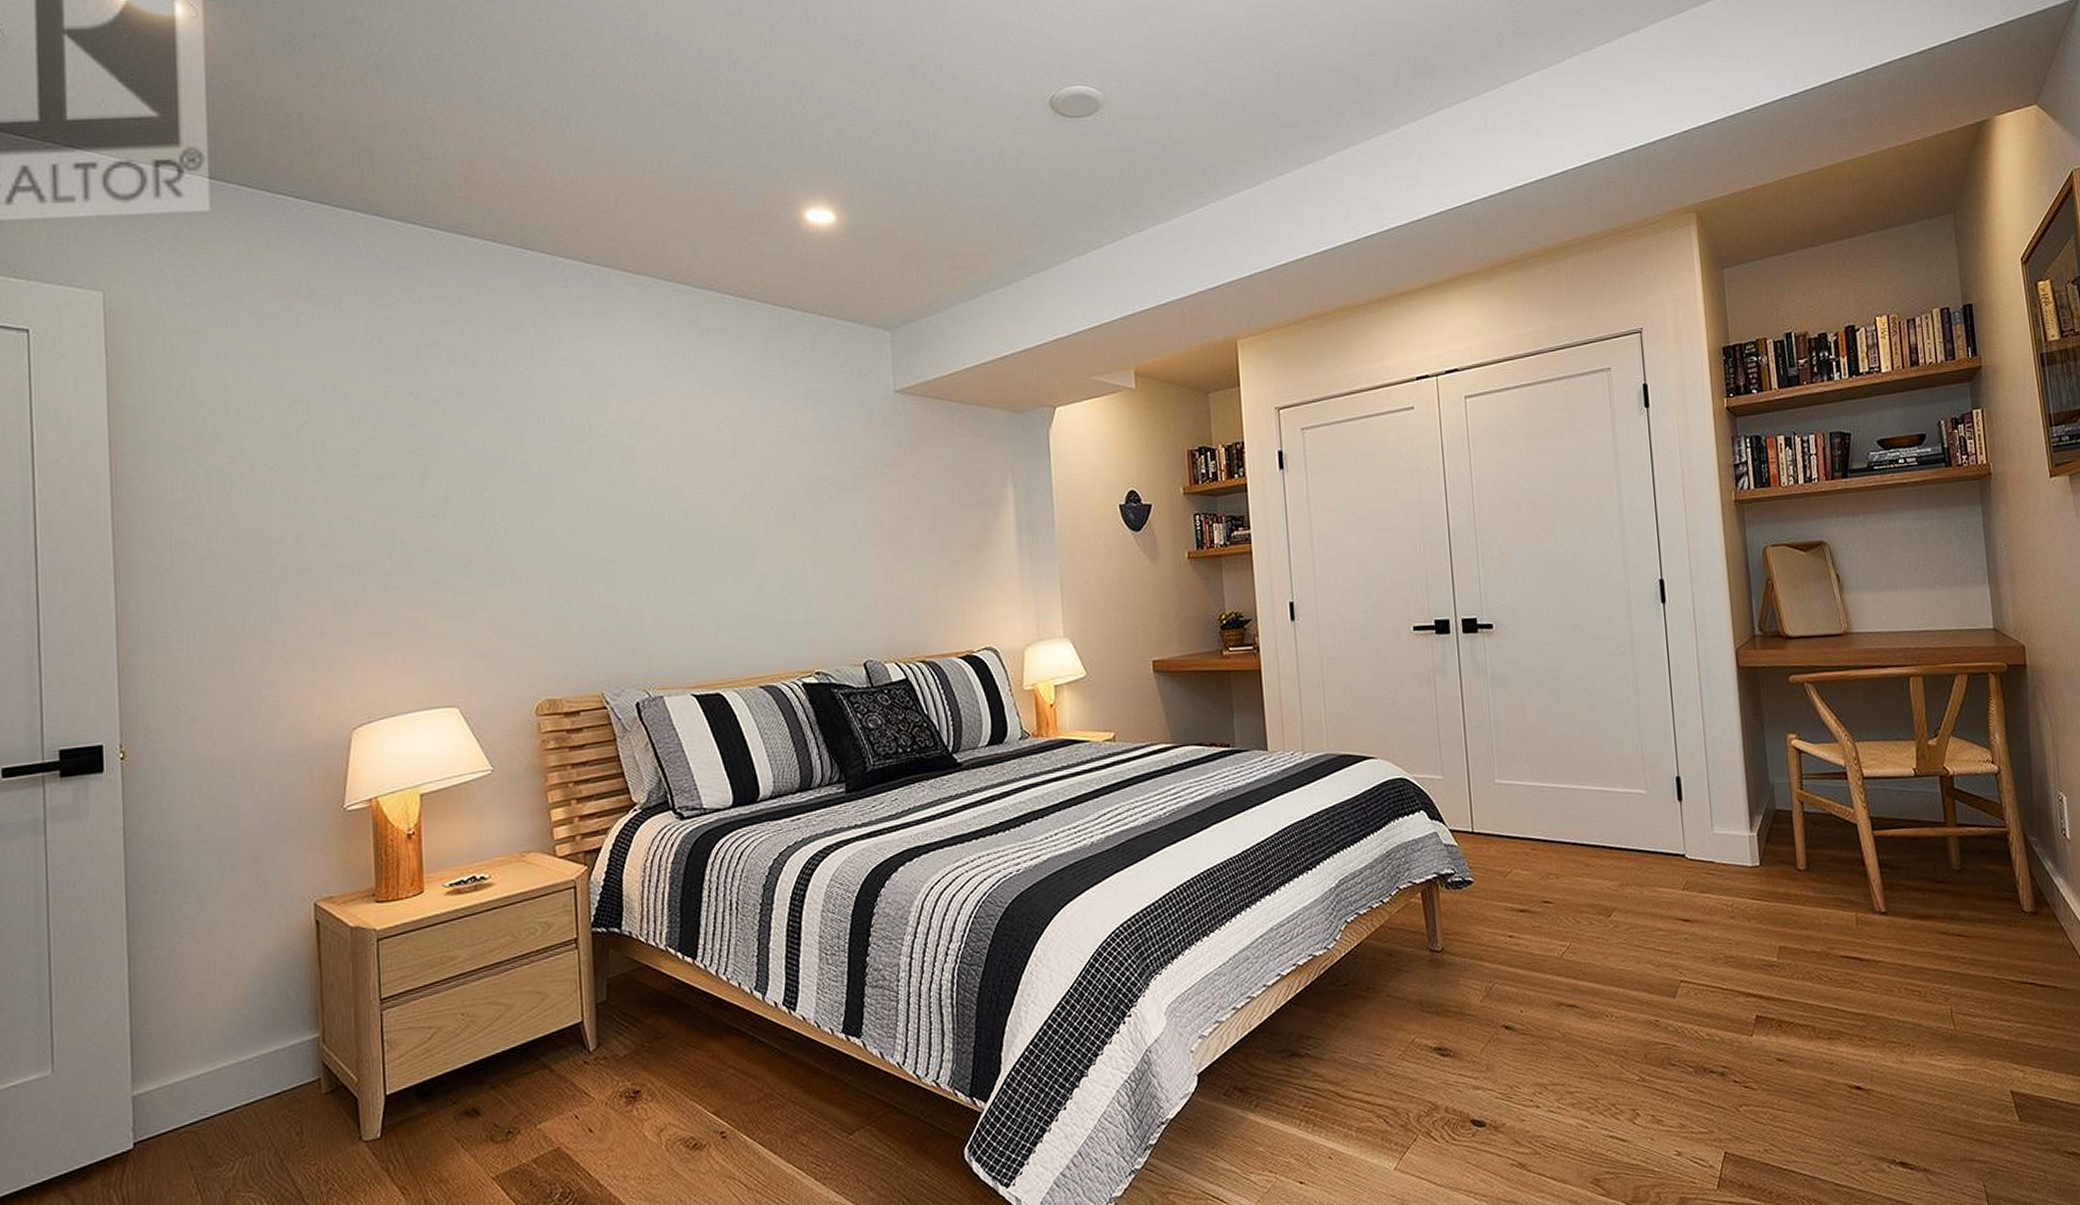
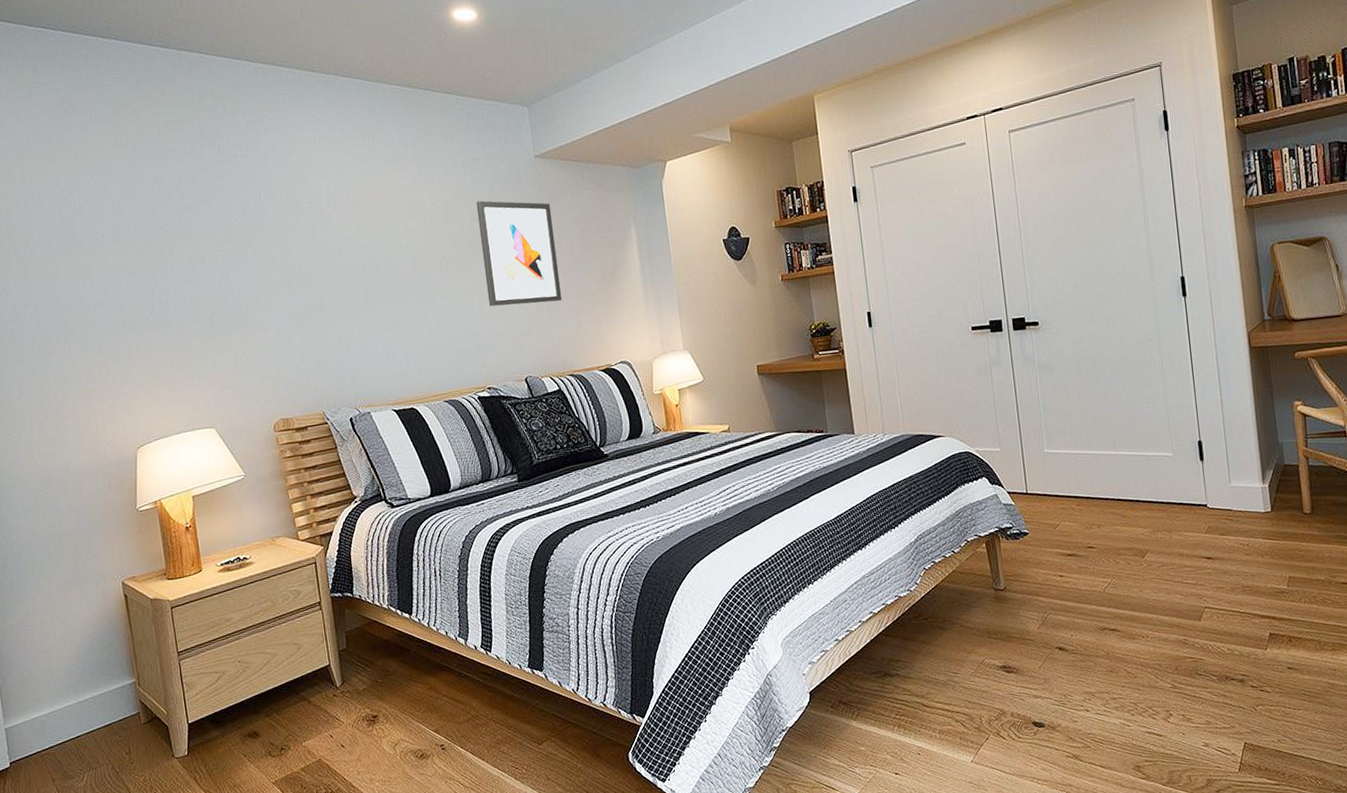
wall art: none [817,441,917,571] -> present [476,200,562,307]

